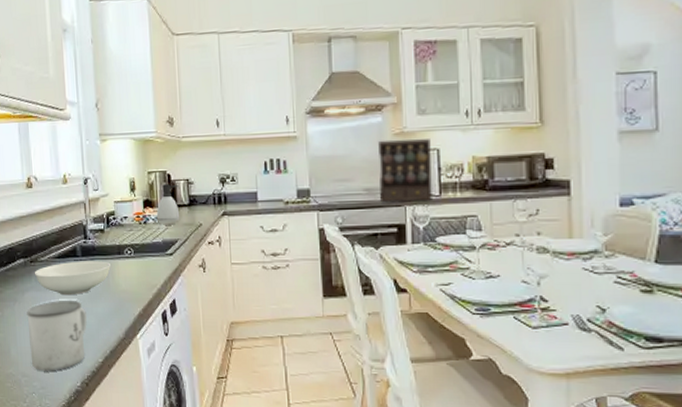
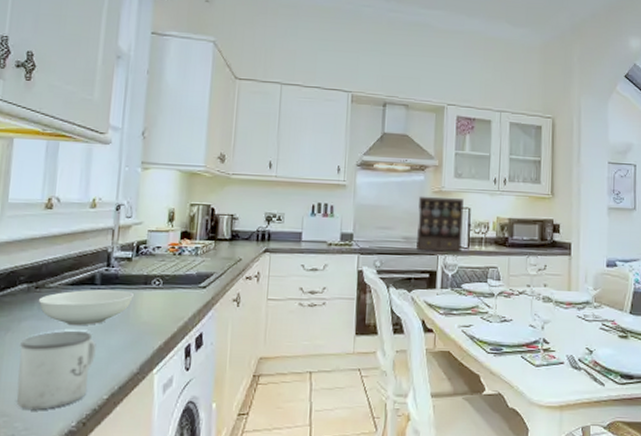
soap dispenser: present [156,184,180,225] -> none [193,217,222,258]

